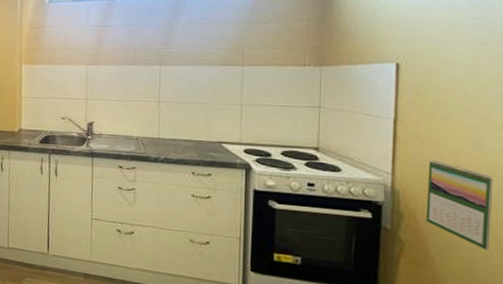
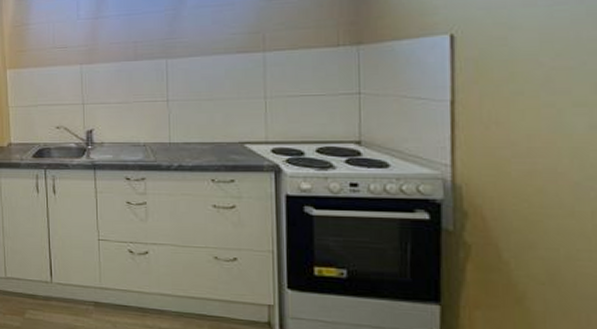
calendar: present [426,160,494,250] -> none [495,146,578,249]

